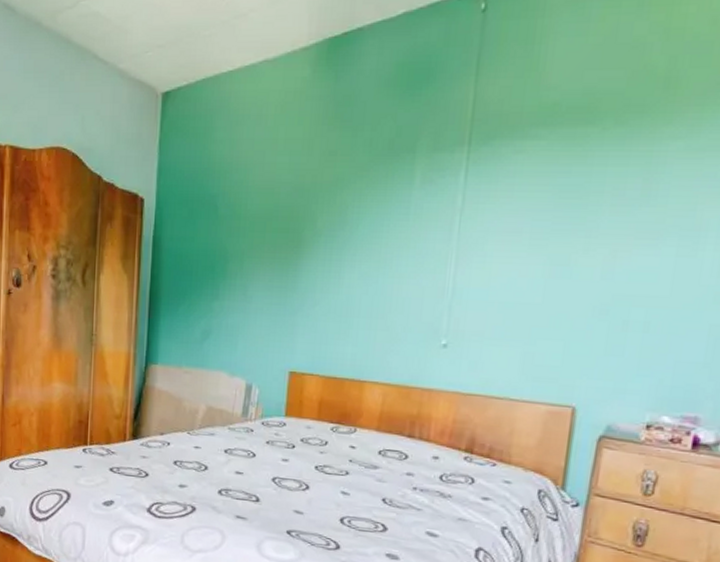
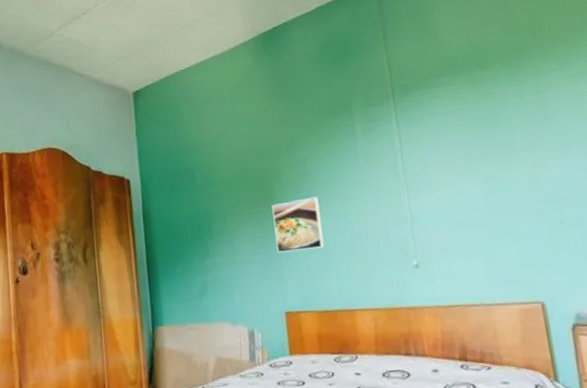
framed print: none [294,250,352,309] -> present [272,196,325,254]

